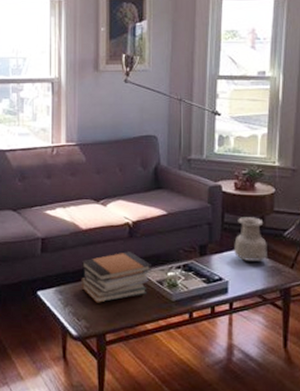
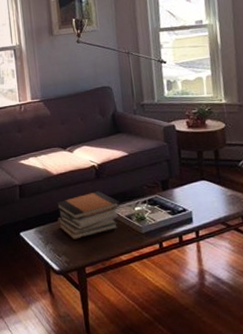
vase: present [233,217,267,261] -> none [192,151,226,192]

